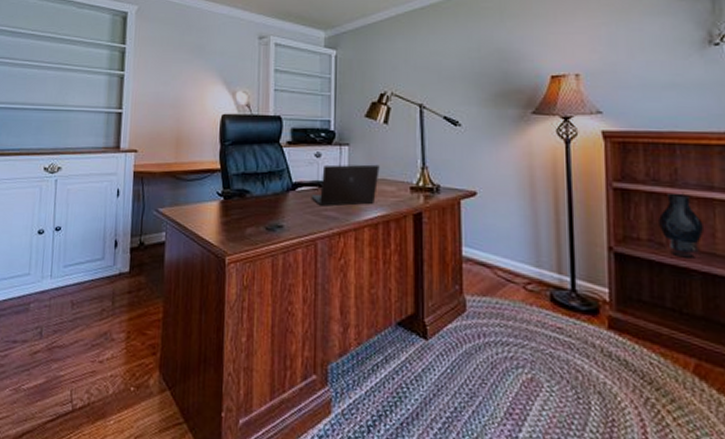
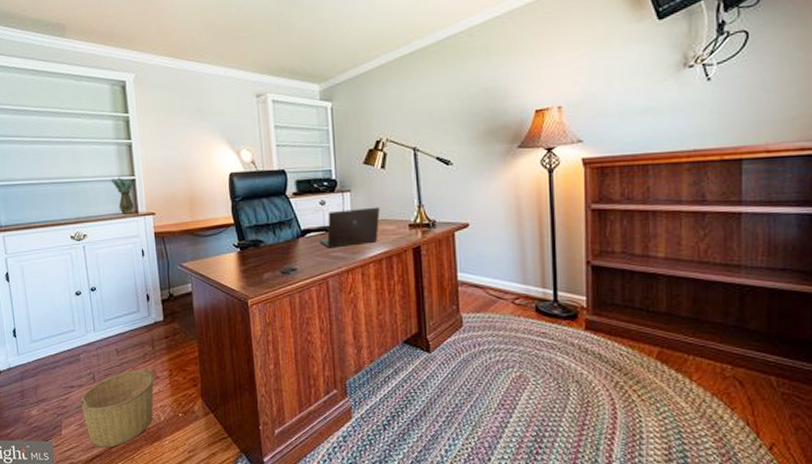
basket: none [20,324,108,423] -> present [80,365,154,448]
vase: none [96,108,121,149] -> present [110,176,134,214]
vase: present [657,194,705,258] -> none [630,210,672,265]

